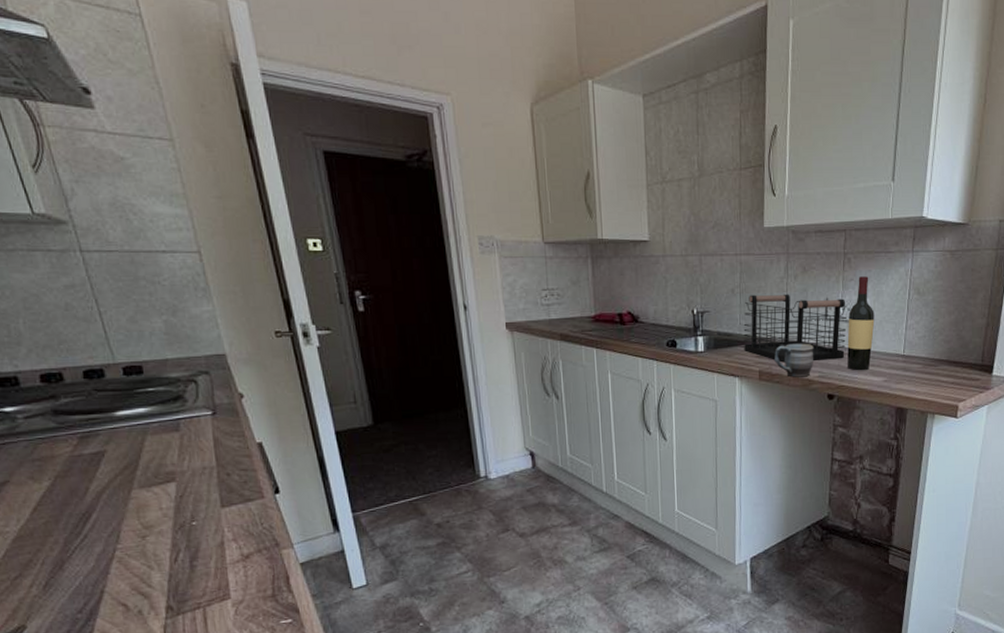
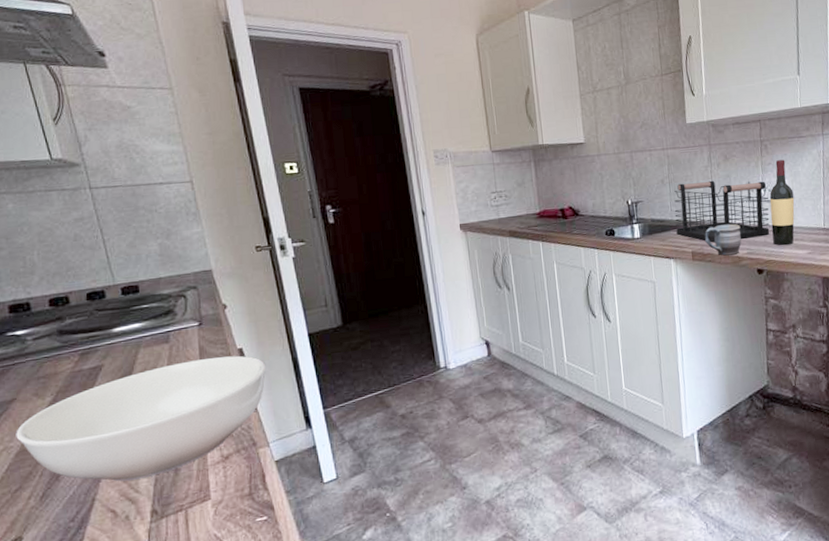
bowl: none [11,449,289,575] -> present [16,355,266,482]

